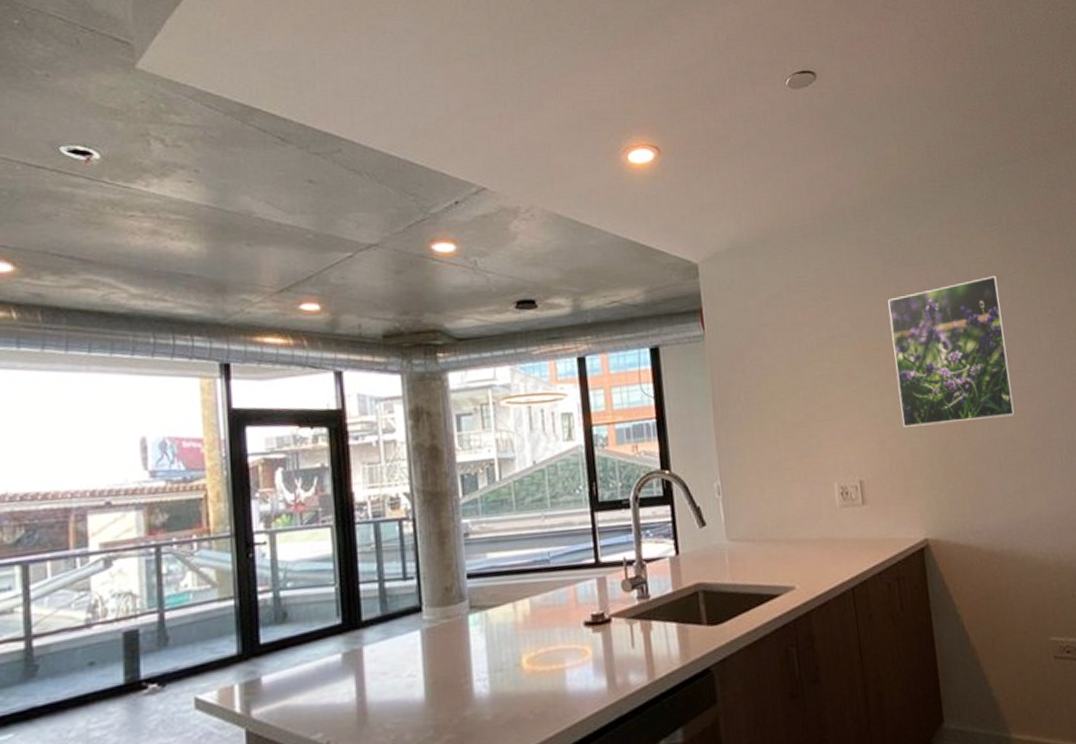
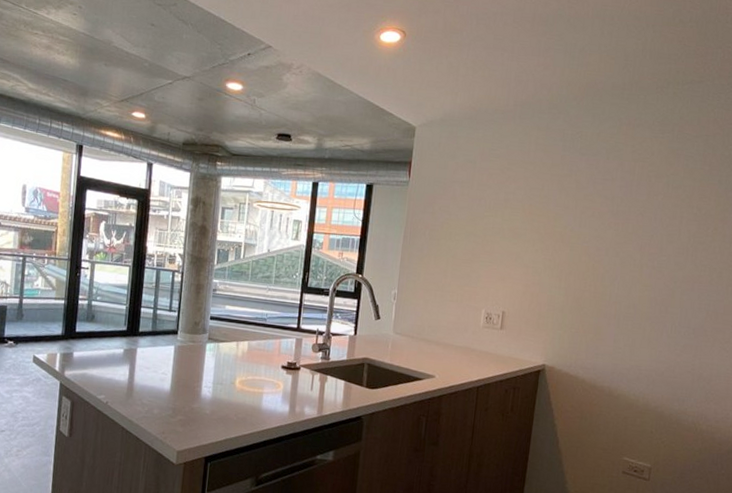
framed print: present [888,276,1016,427] -> none [547,174,658,288]

